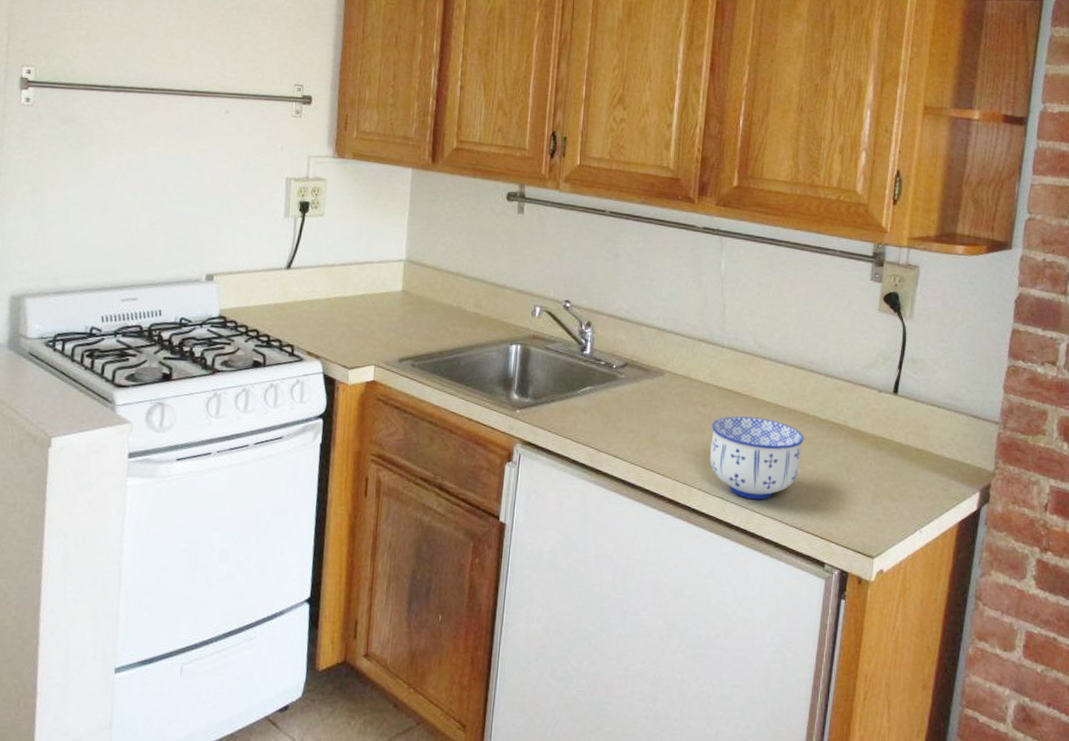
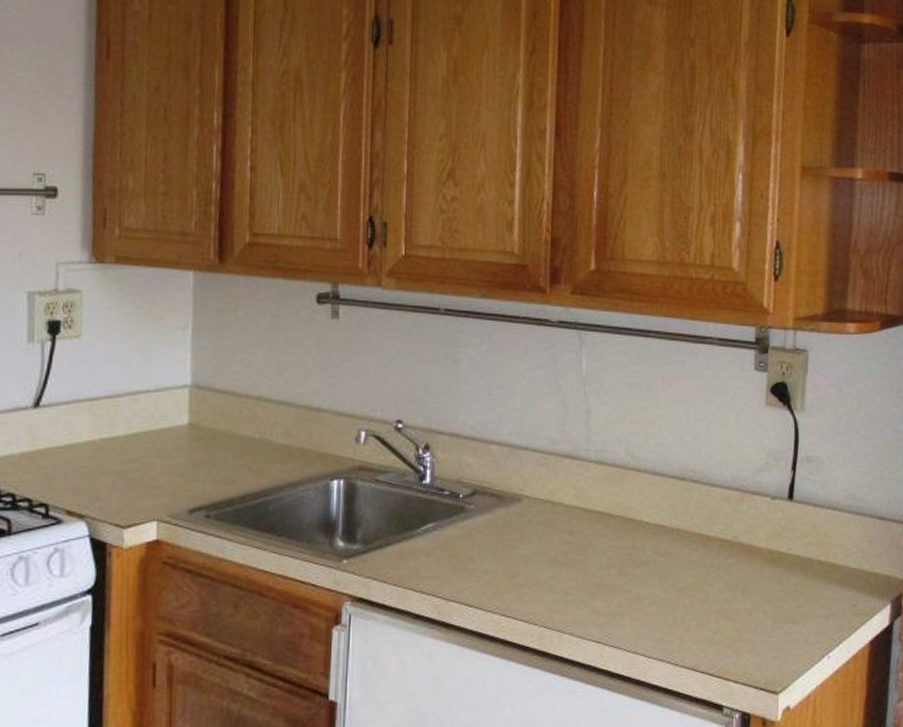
bowl: present [710,416,804,500] -> none [582,541,691,640]

